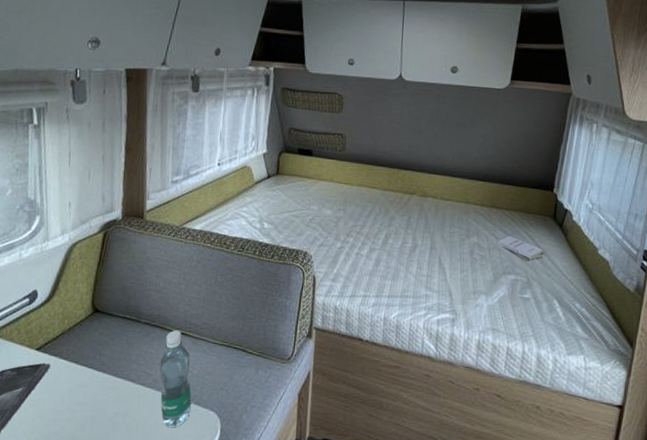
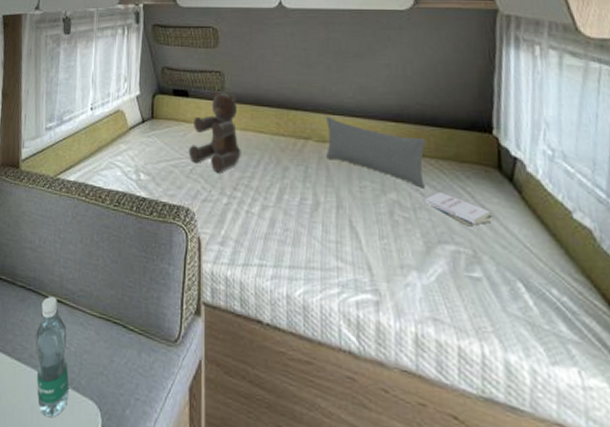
teddy bear: none [309,151,356,222] -> present [188,91,241,173]
pillow: none [425,176,505,233] -> present [325,116,426,189]

